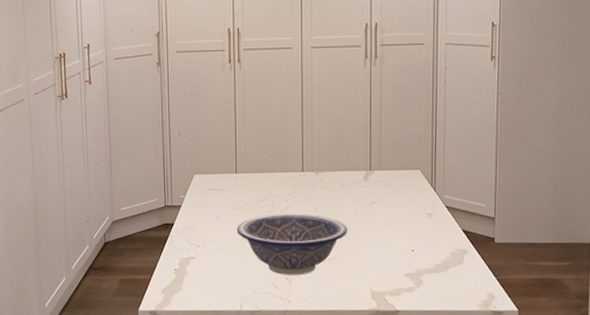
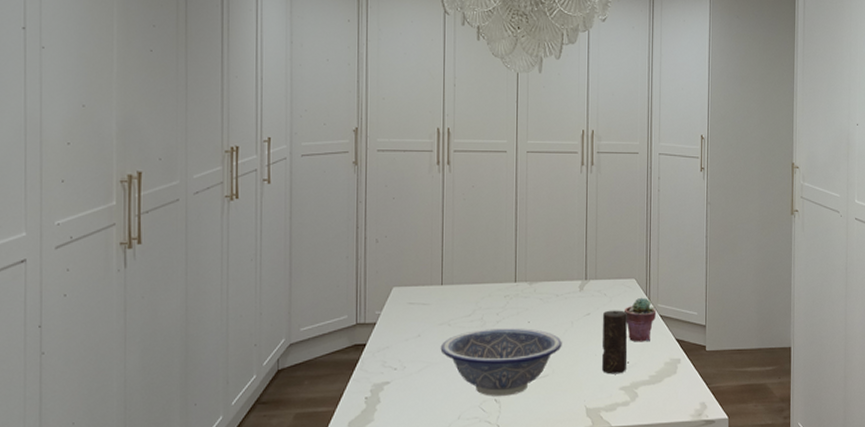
candle: none [386,200,413,261] -> present [601,310,628,374]
potted succulent: none [409,188,443,232] -> present [625,297,657,342]

